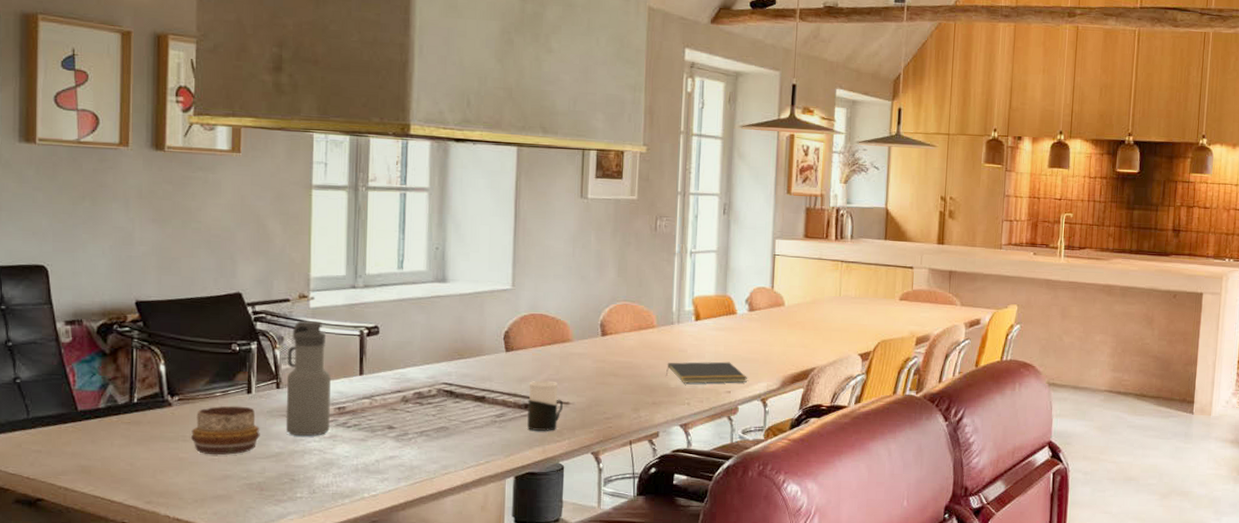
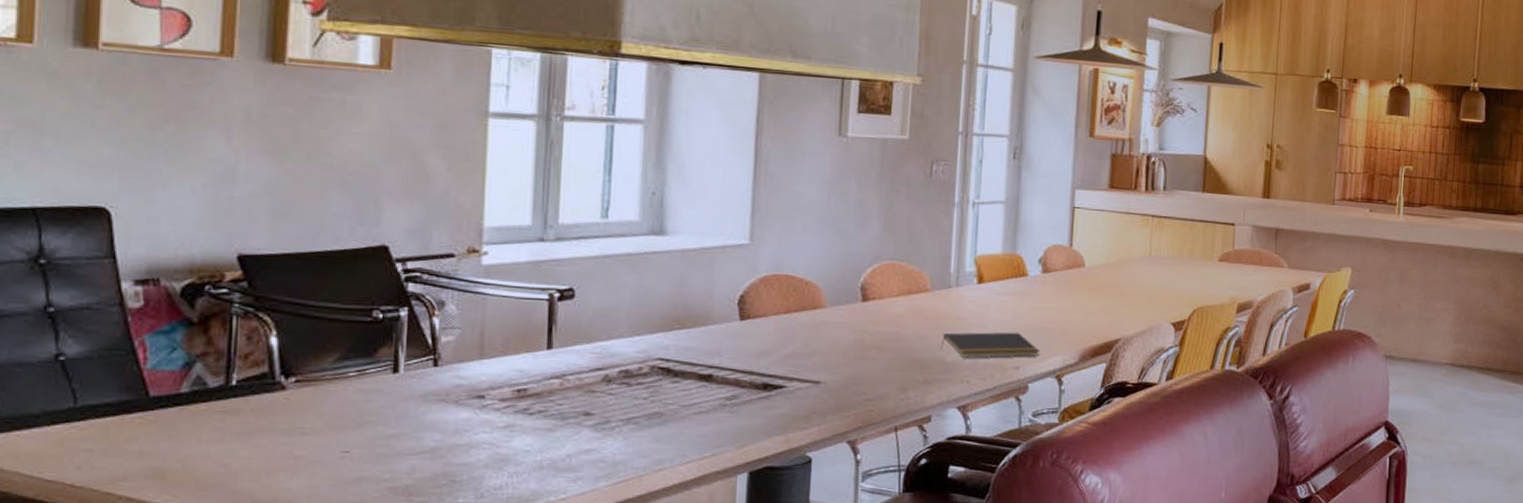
decorative bowl: present [190,405,260,455] -> none [311,388,410,451]
water bottle: present [285,320,331,437] -> none [445,281,508,427]
cup: present [527,380,564,431] -> none [766,355,813,416]

